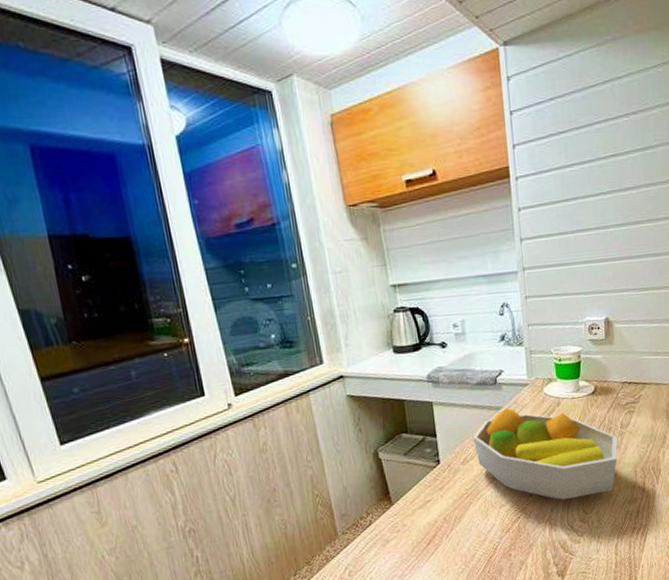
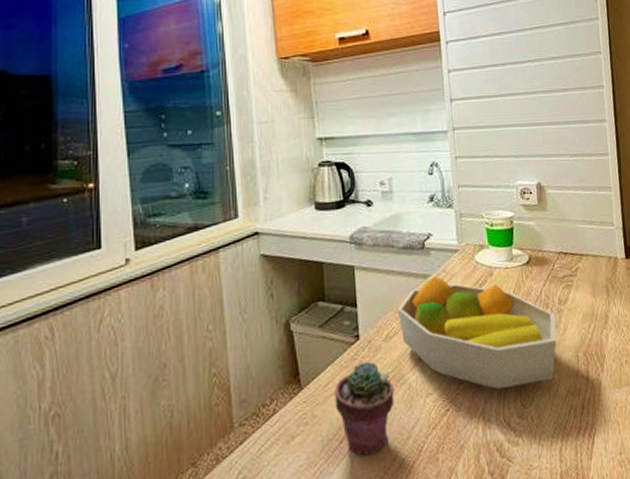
potted succulent: none [420,481,473,554] -> present [334,361,395,456]

